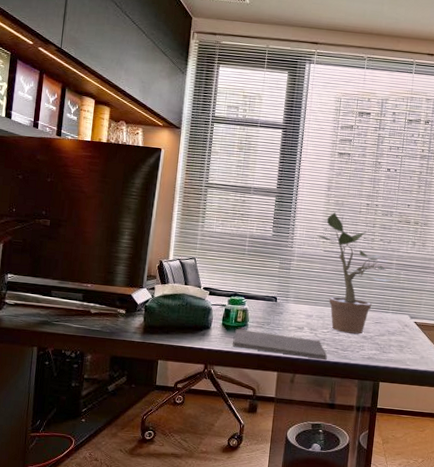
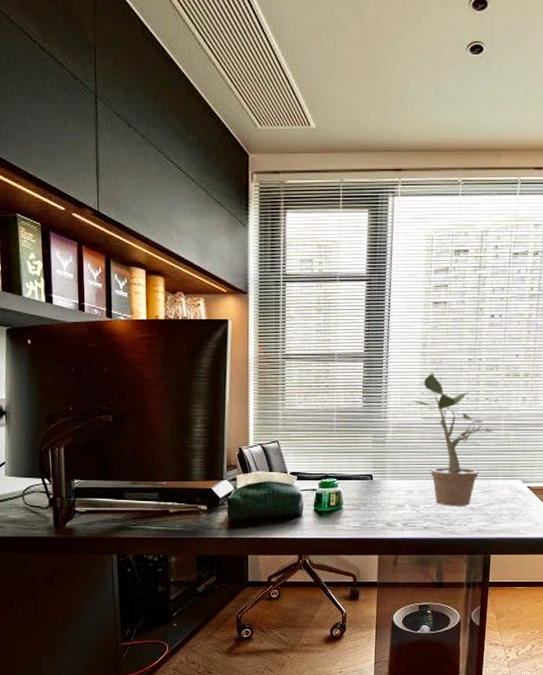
notepad: present [232,329,327,361] -> none [327,514,432,538]

